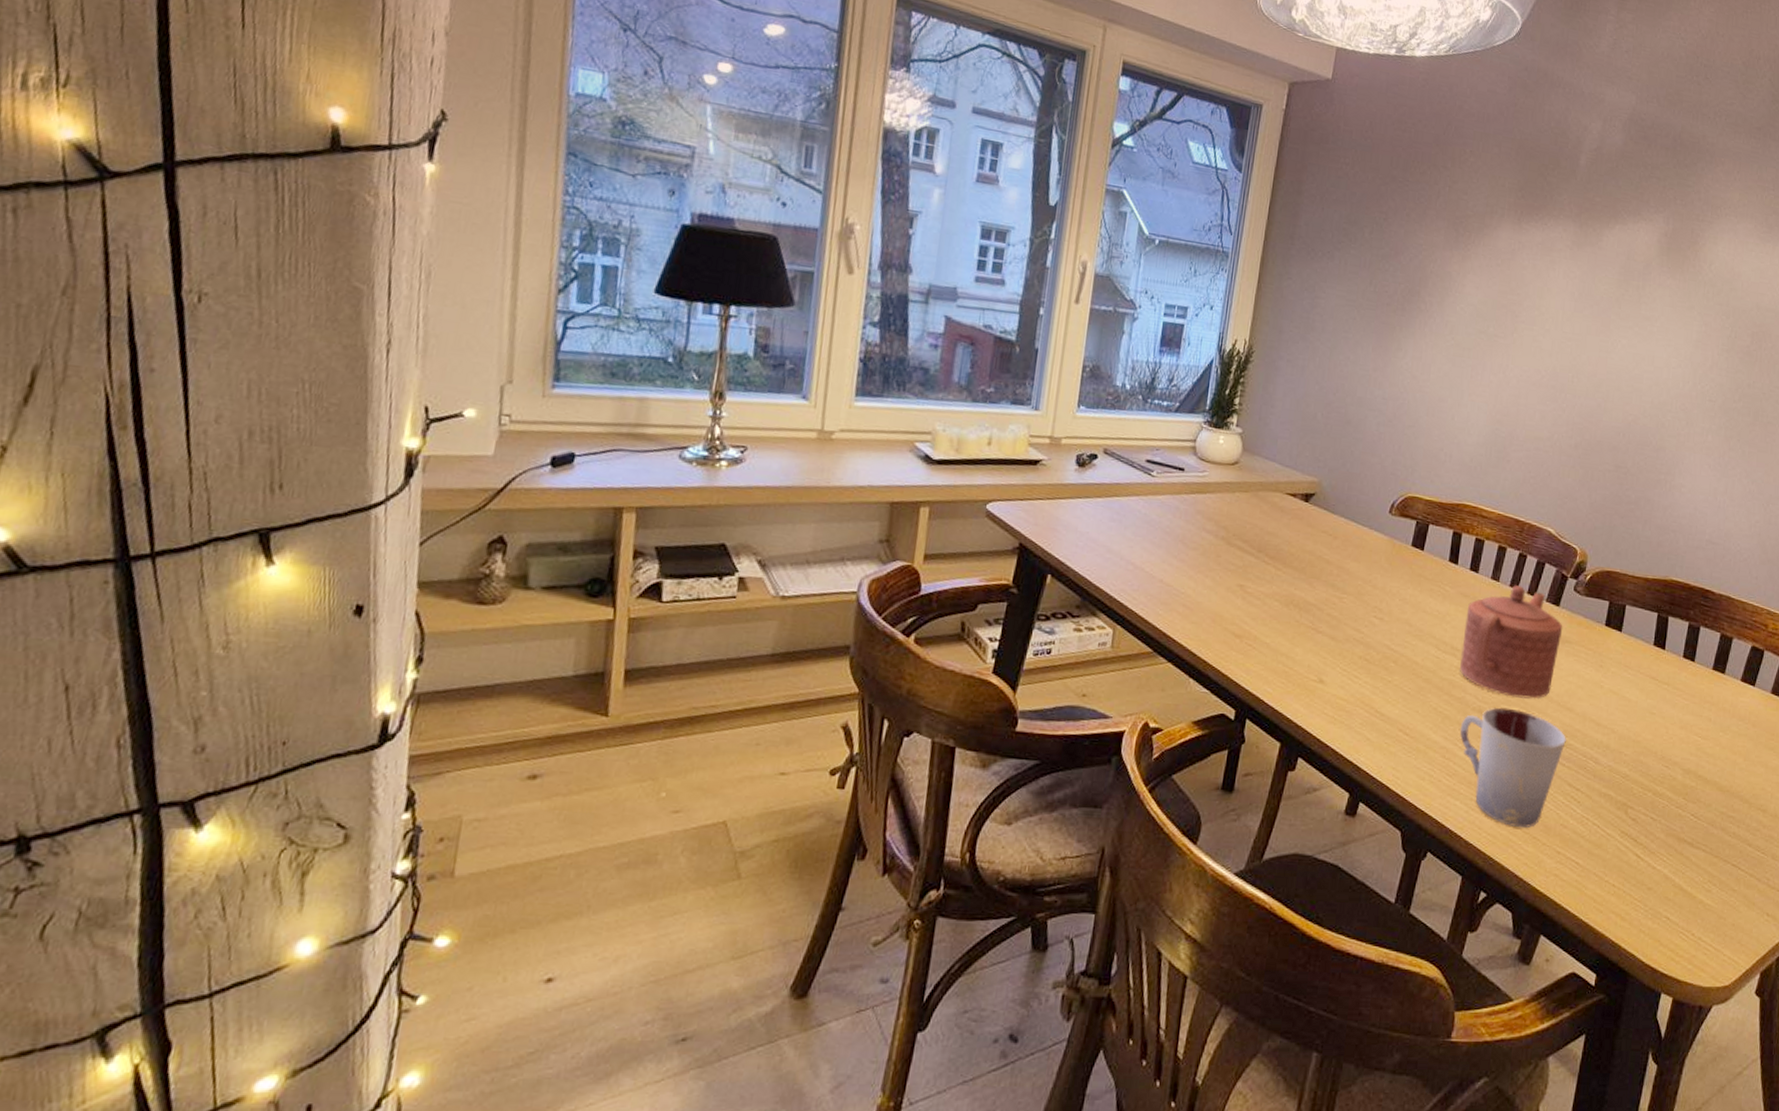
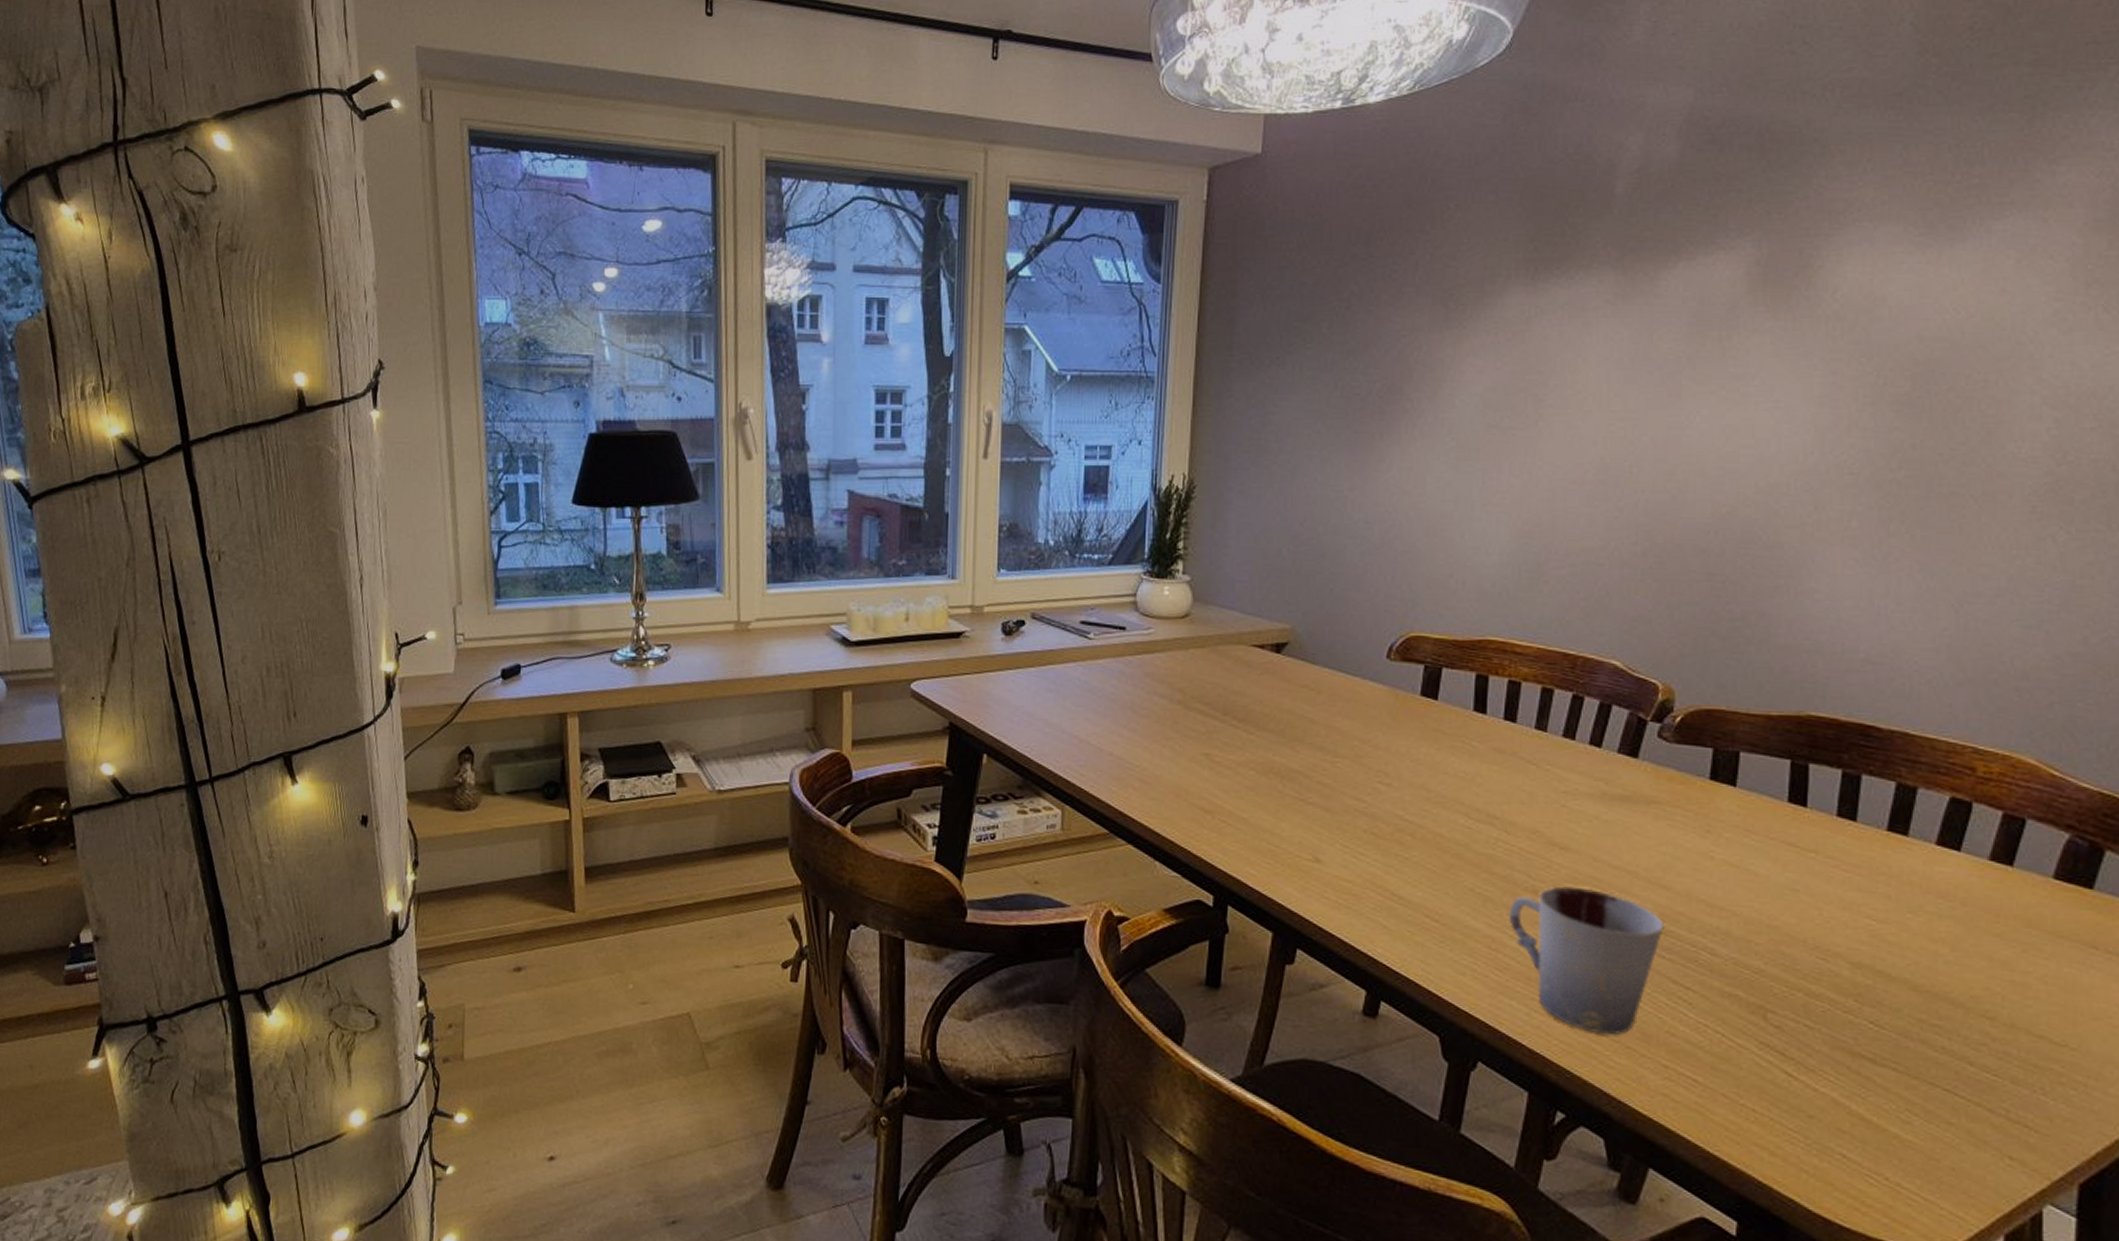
teapot: present [1460,585,1563,699] -> none [1502,735,1646,875]

